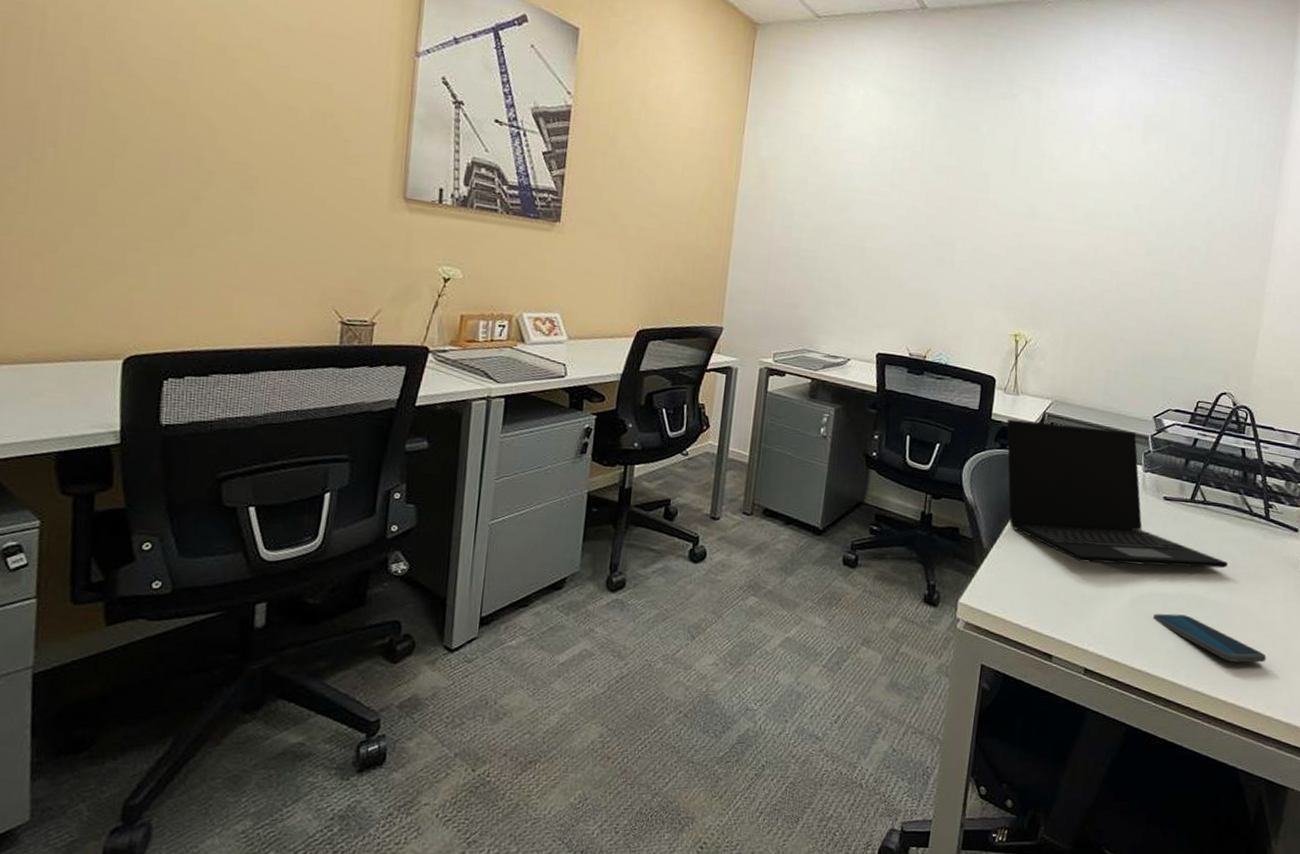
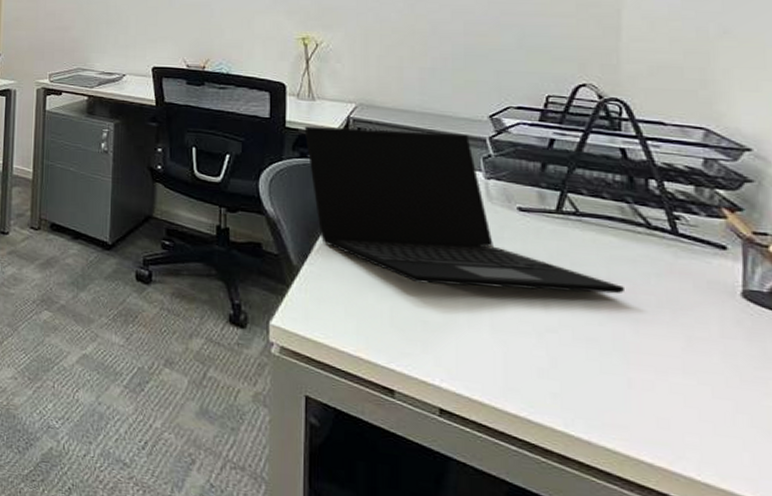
smartphone: present [1153,613,1267,663] -> none [526,347,707,418]

